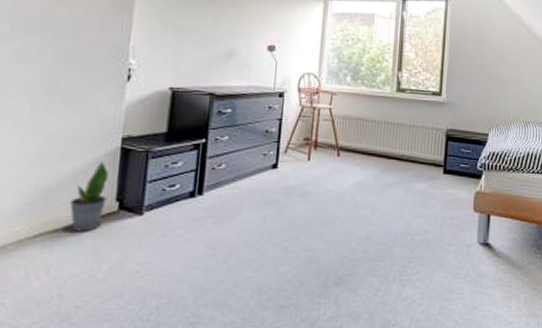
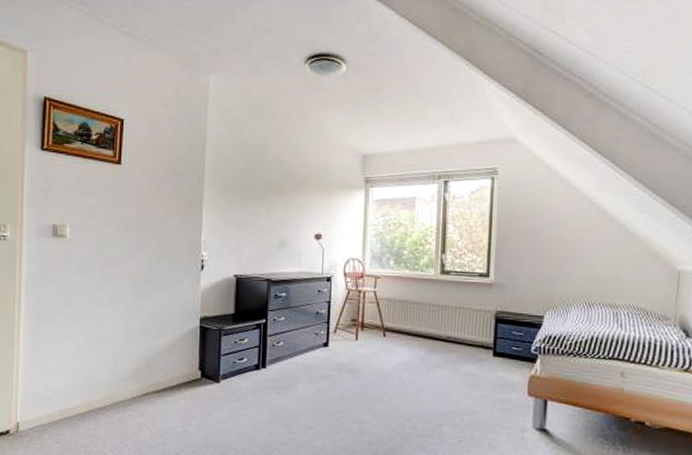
potted plant: present [69,162,109,232] -> none [166,337,193,394]

